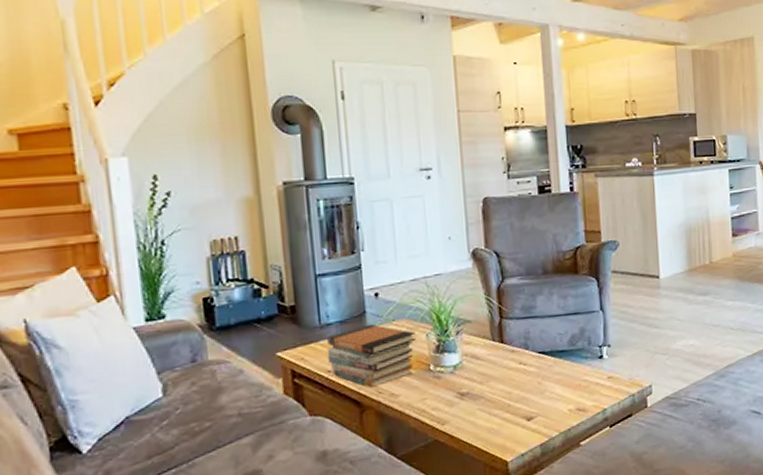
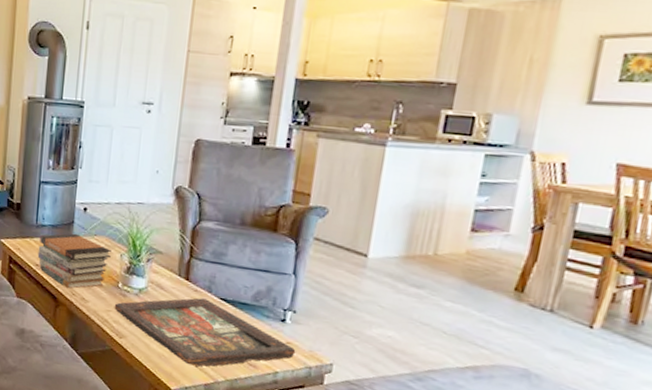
decorative tray: none [429,356,618,430] -> present [114,297,296,367]

